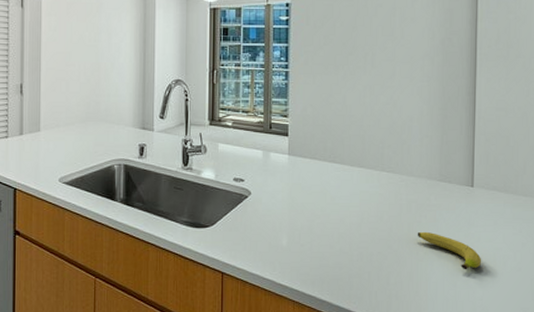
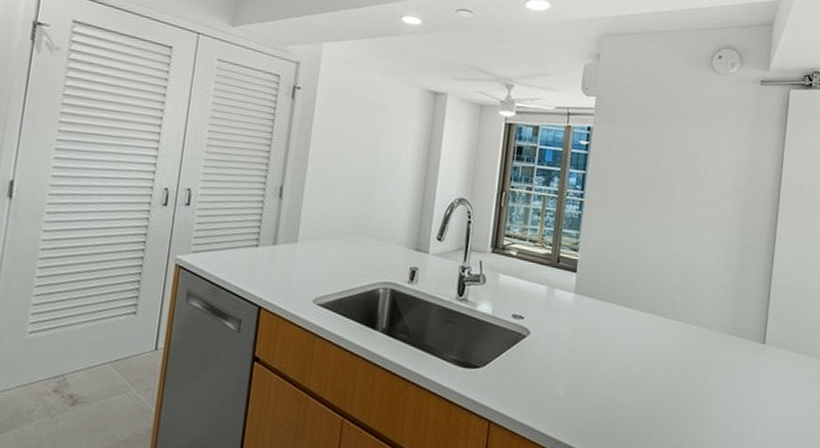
fruit: present [417,231,482,270] -> none [703,388,768,434]

